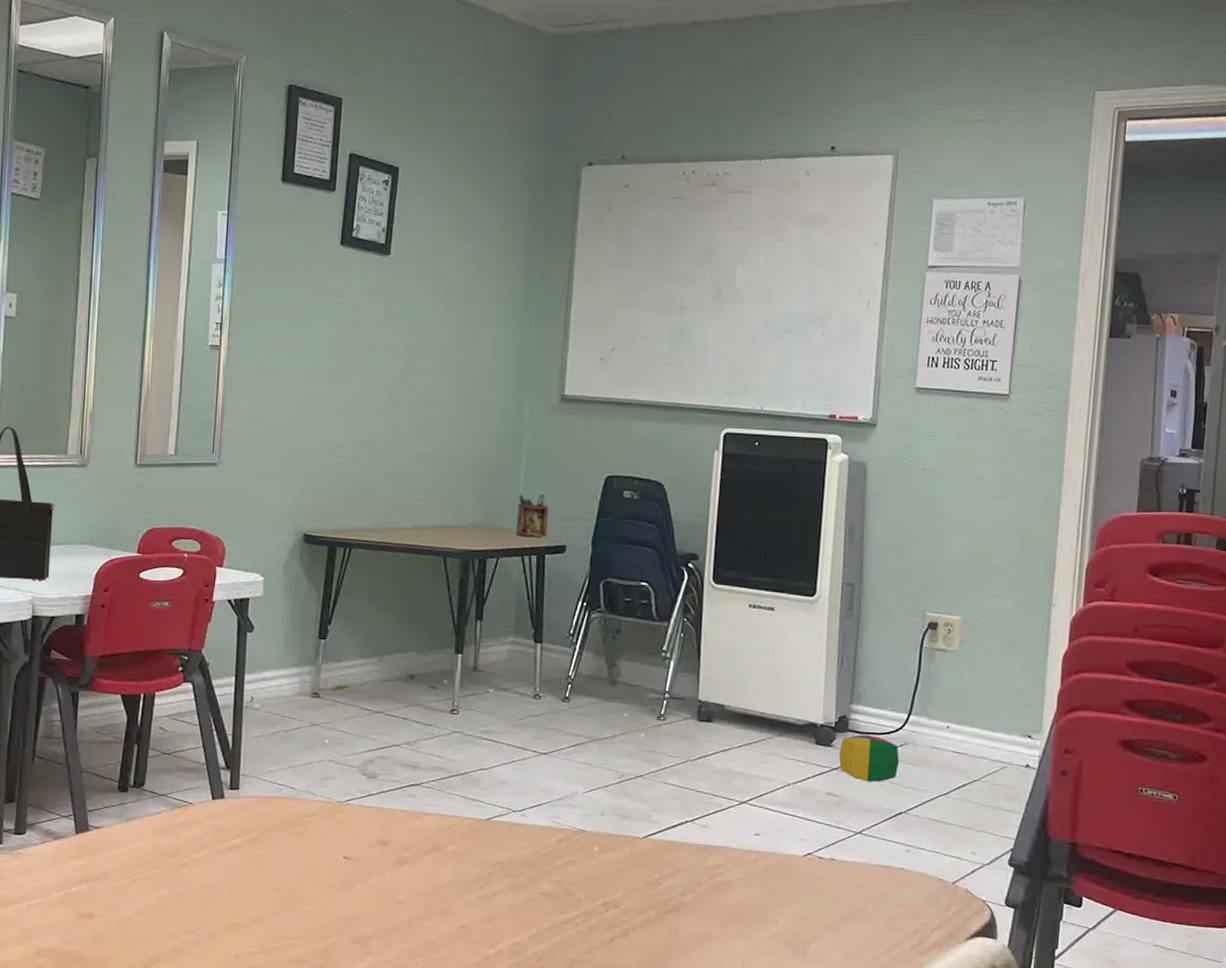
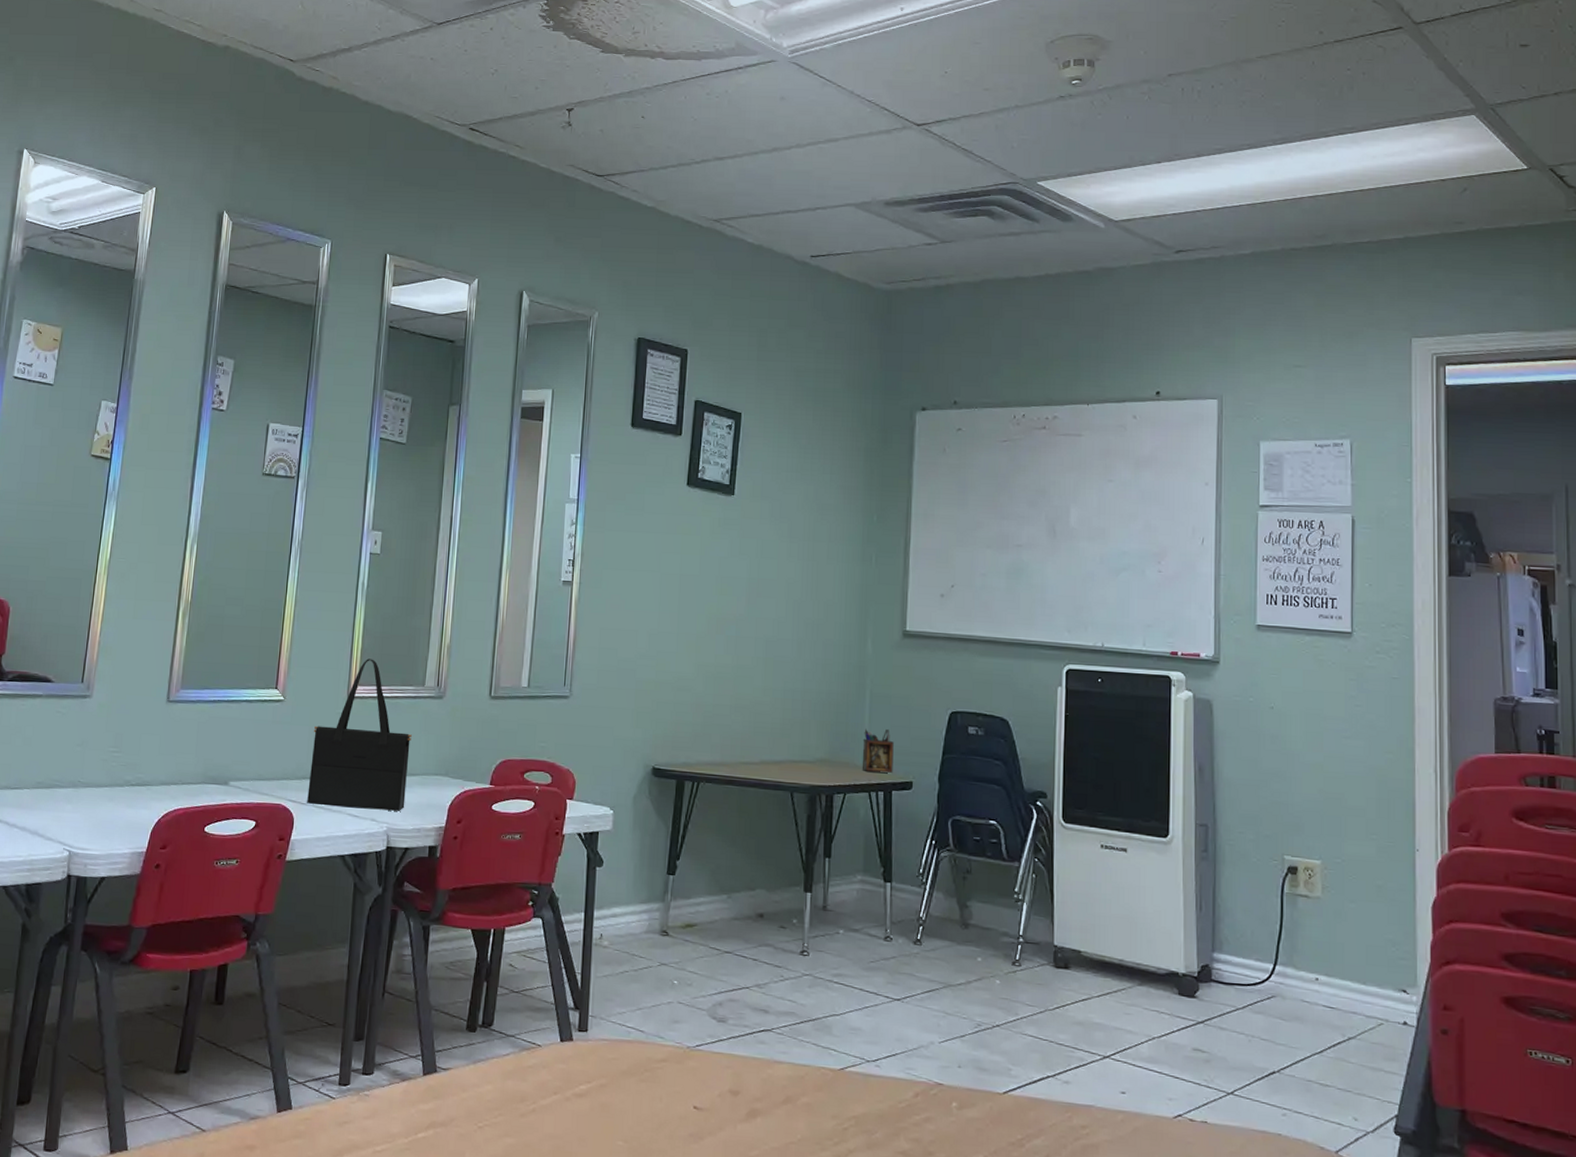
toy ball: present [838,735,900,782] -> none [1203,986,1269,1038]

